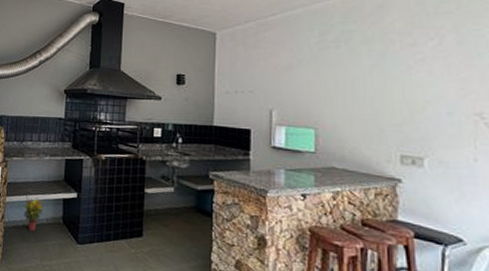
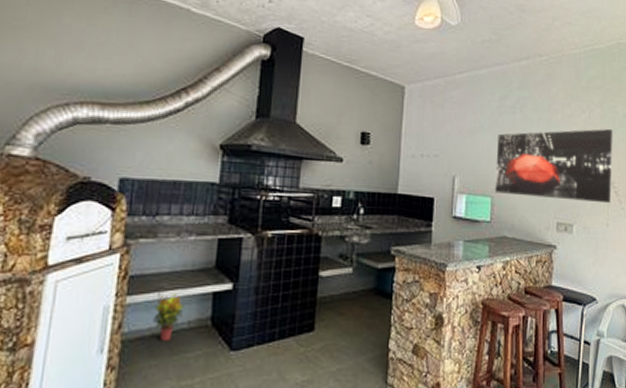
wall art: none [318,54,480,137] -> present [495,128,613,204]

